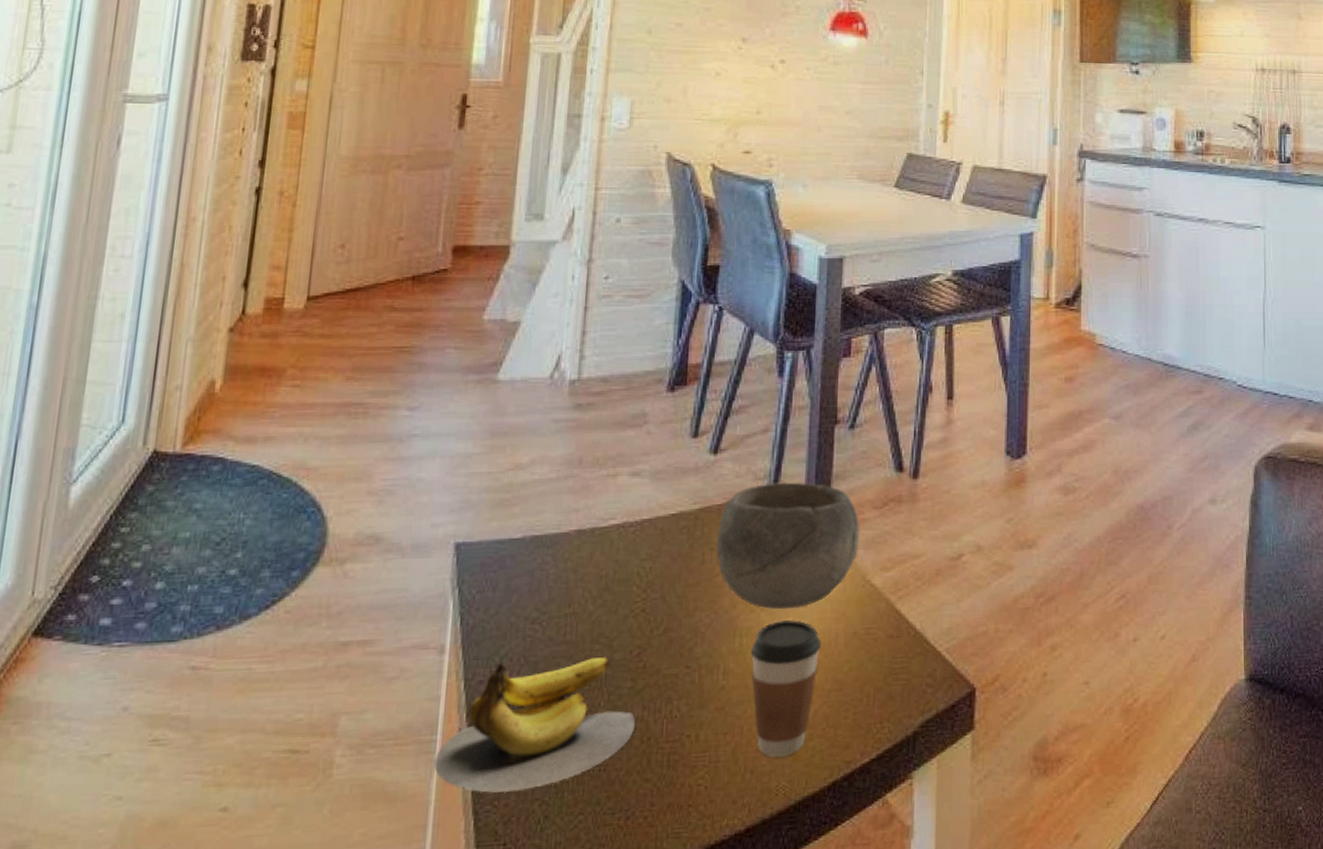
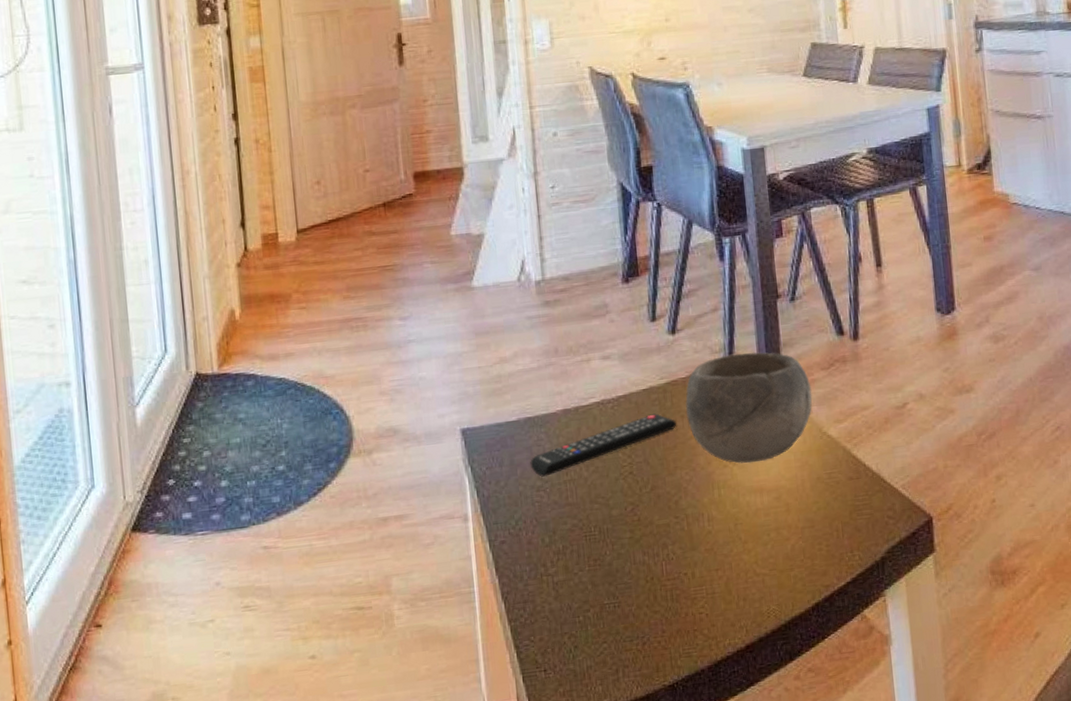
banana: present [434,657,636,793] -> none [475,514,640,631]
remote control: none [529,543,704,607] -> present [530,413,677,477]
coffee cup: present [751,620,821,758] -> none [729,471,790,587]

